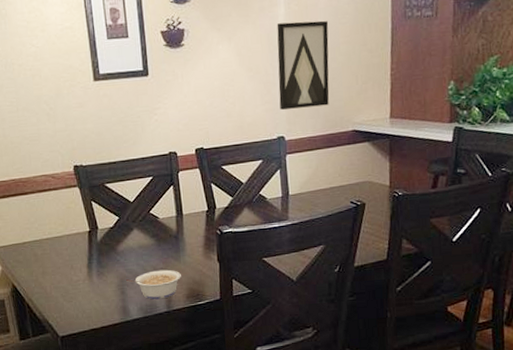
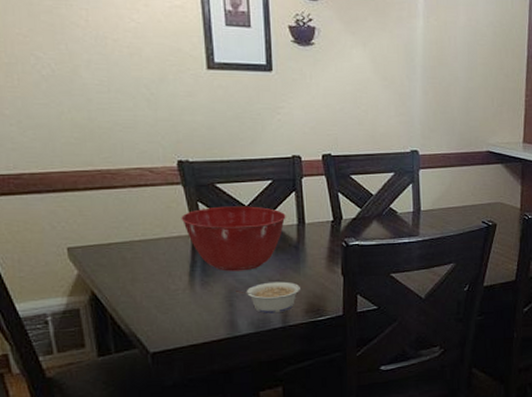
mixing bowl: none [78,202,166,263] -> present [181,206,286,272]
wall art: present [277,20,330,110] -> none [414,36,467,124]

